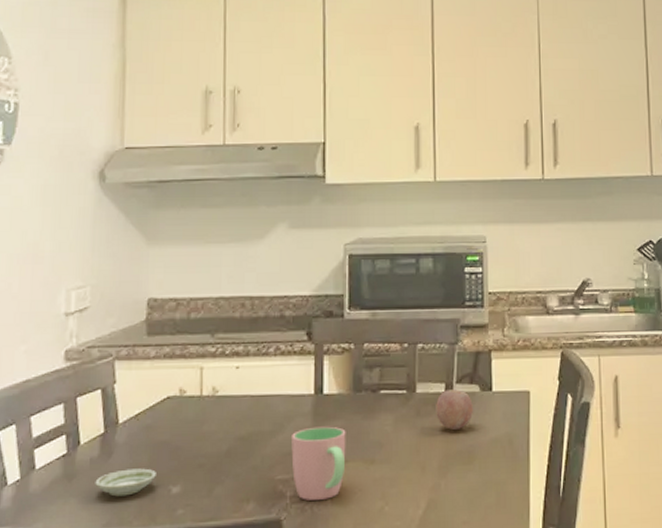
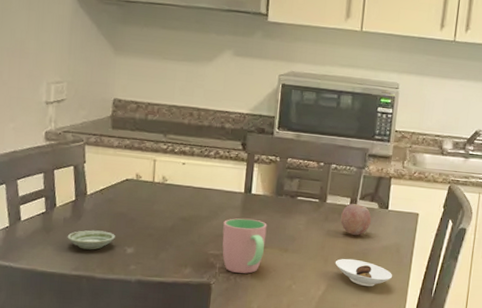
saucer: none [434,461,507,496] -> present [335,258,392,287]

